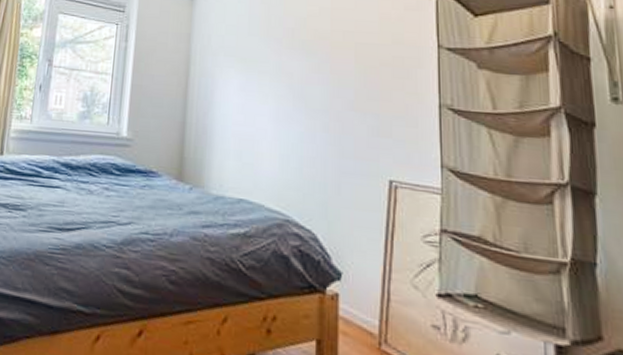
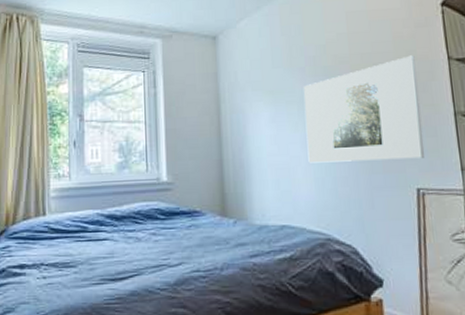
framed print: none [275,39,402,149] -> present [303,55,425,163]

